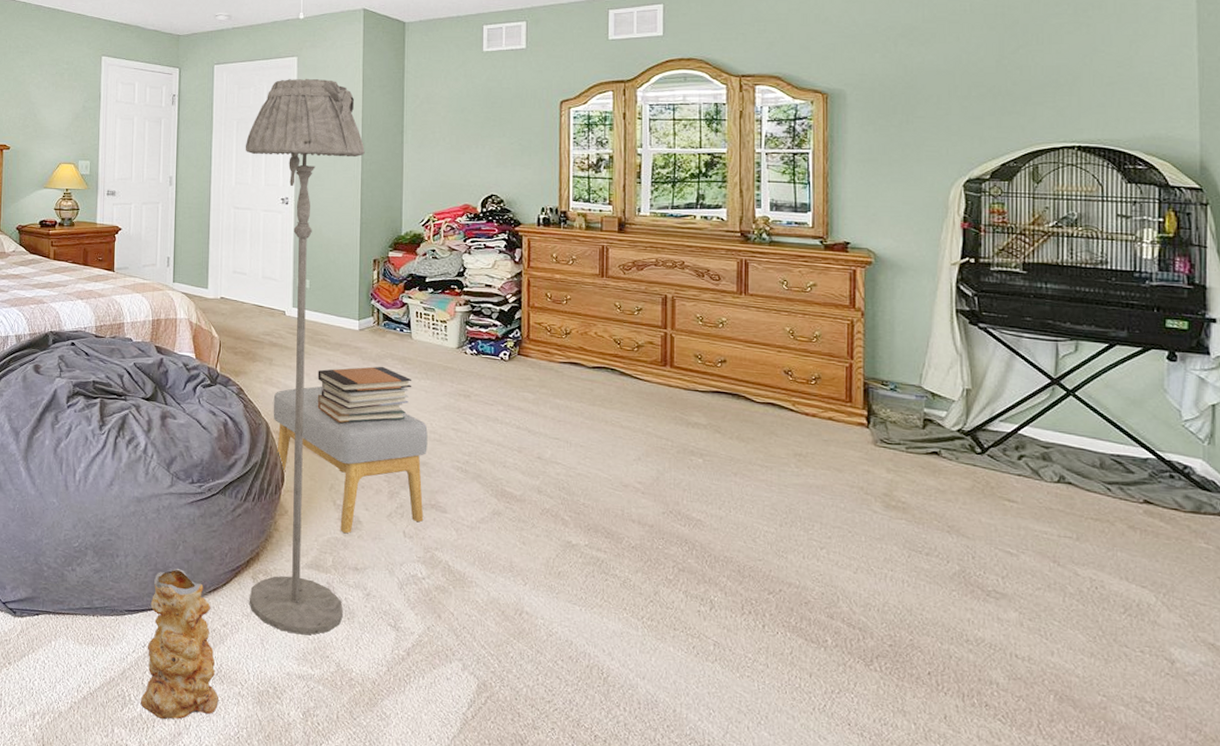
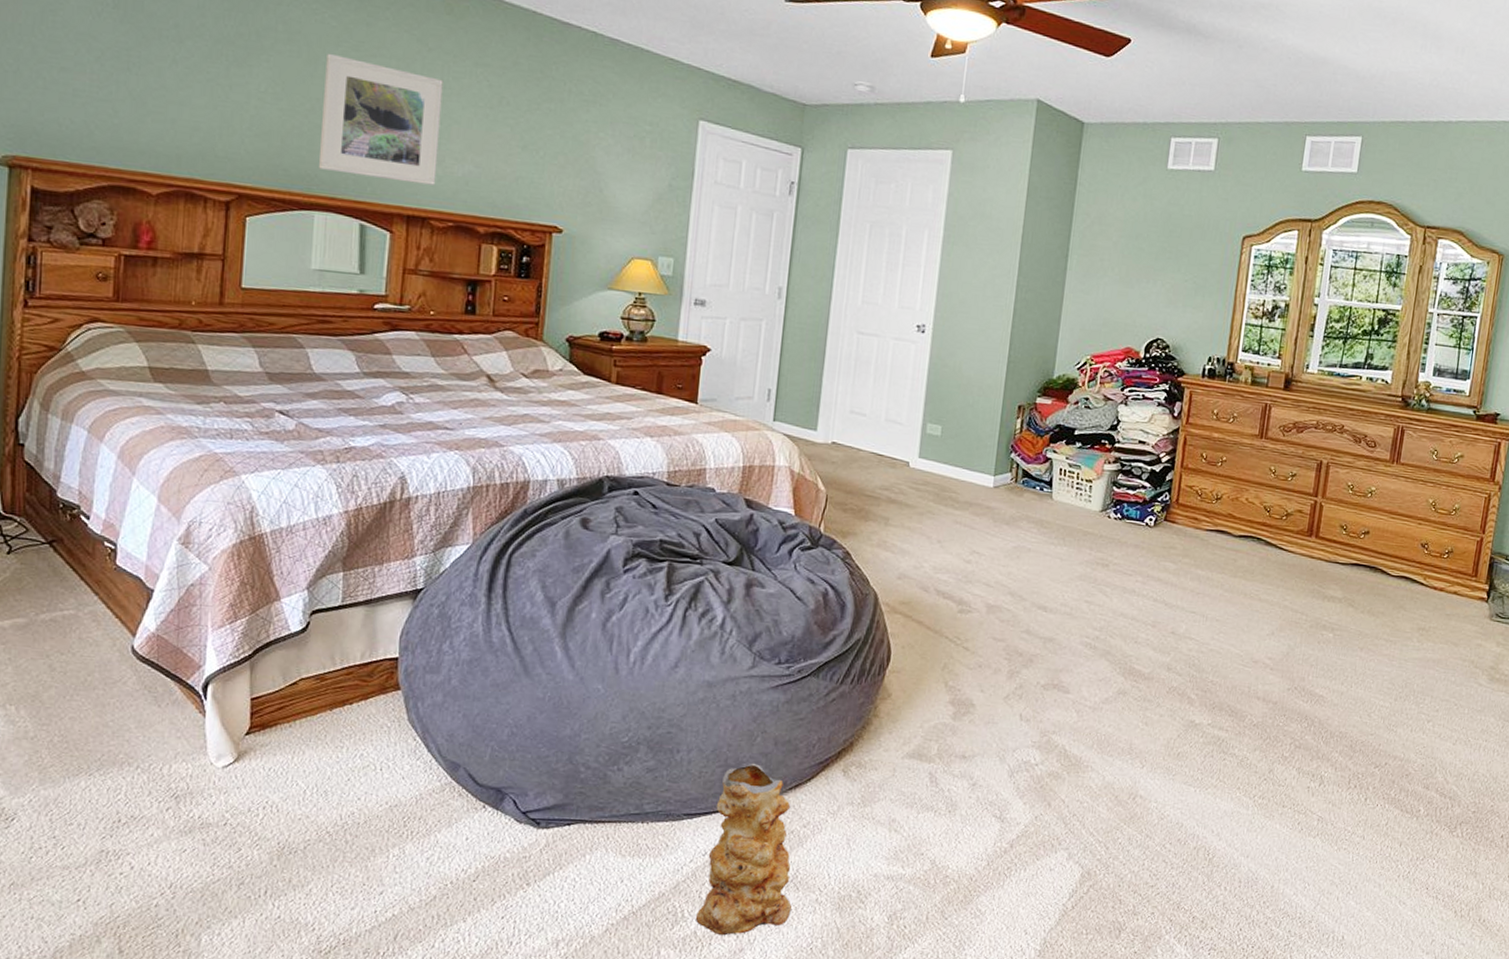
floor lamp: present [245,78,365,635] -> none [836,177,1022,832]
footstool: present [273,386,428,533] -> none [883,551,1059,718]
book stack: present [317,366,412,423] -> none [937,529,1048,594]

